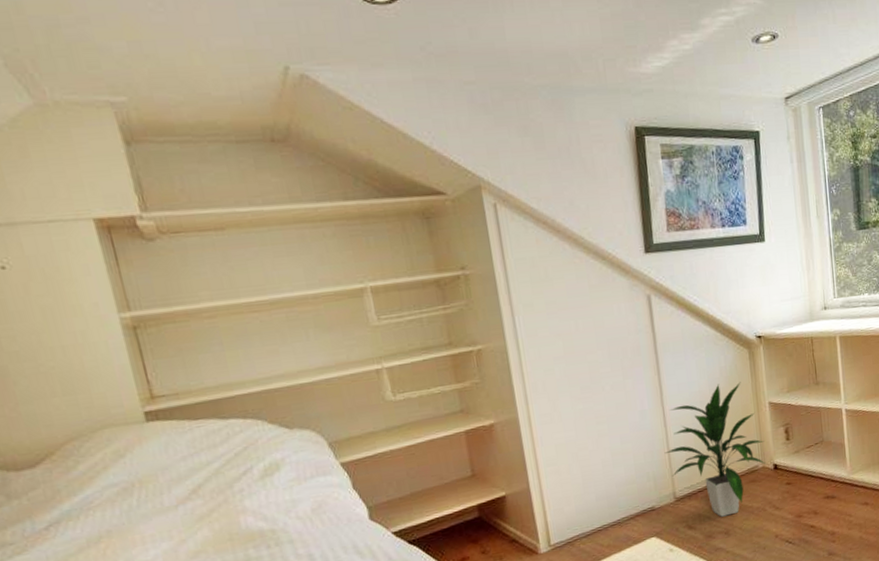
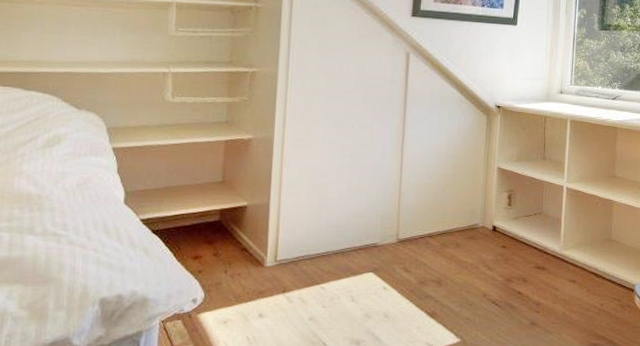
indoor plant: present [664,382,767,517] -> none [395,142,488,266]

